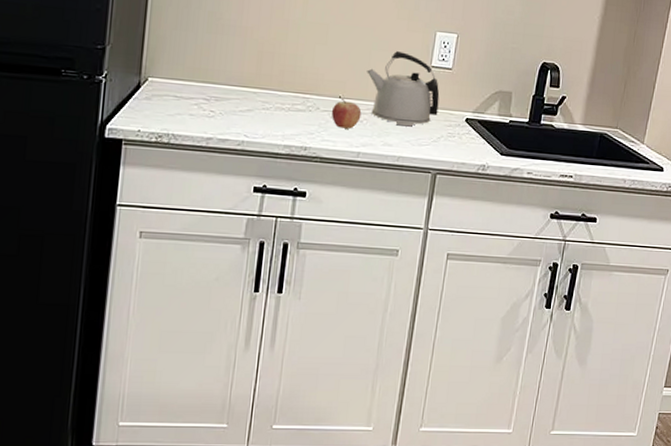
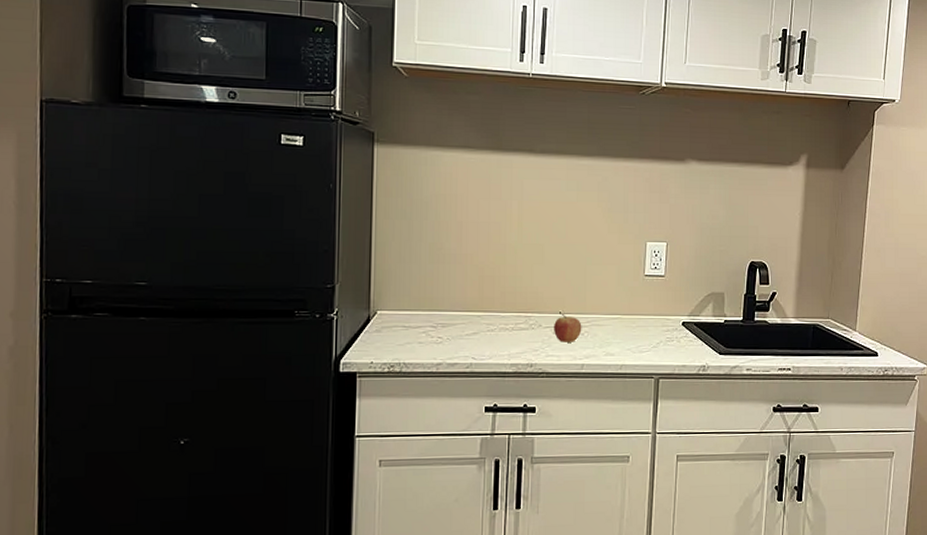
kettle: present [367,51,440,127] -> none [584,264,655,335]

